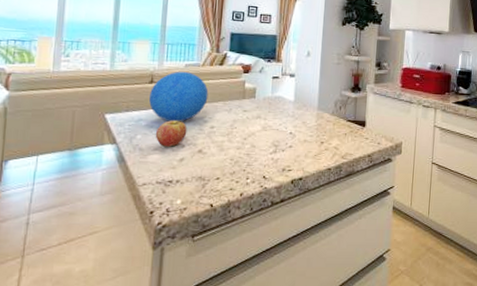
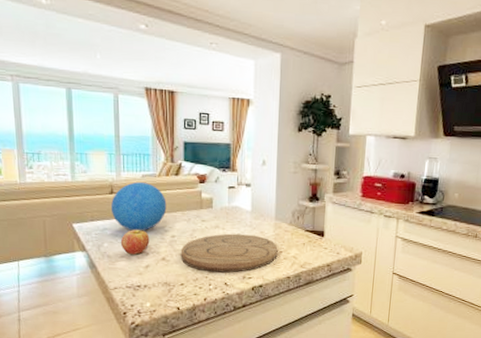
cutting board: none [218,124,320,165] -> present [180,233,278,273]

